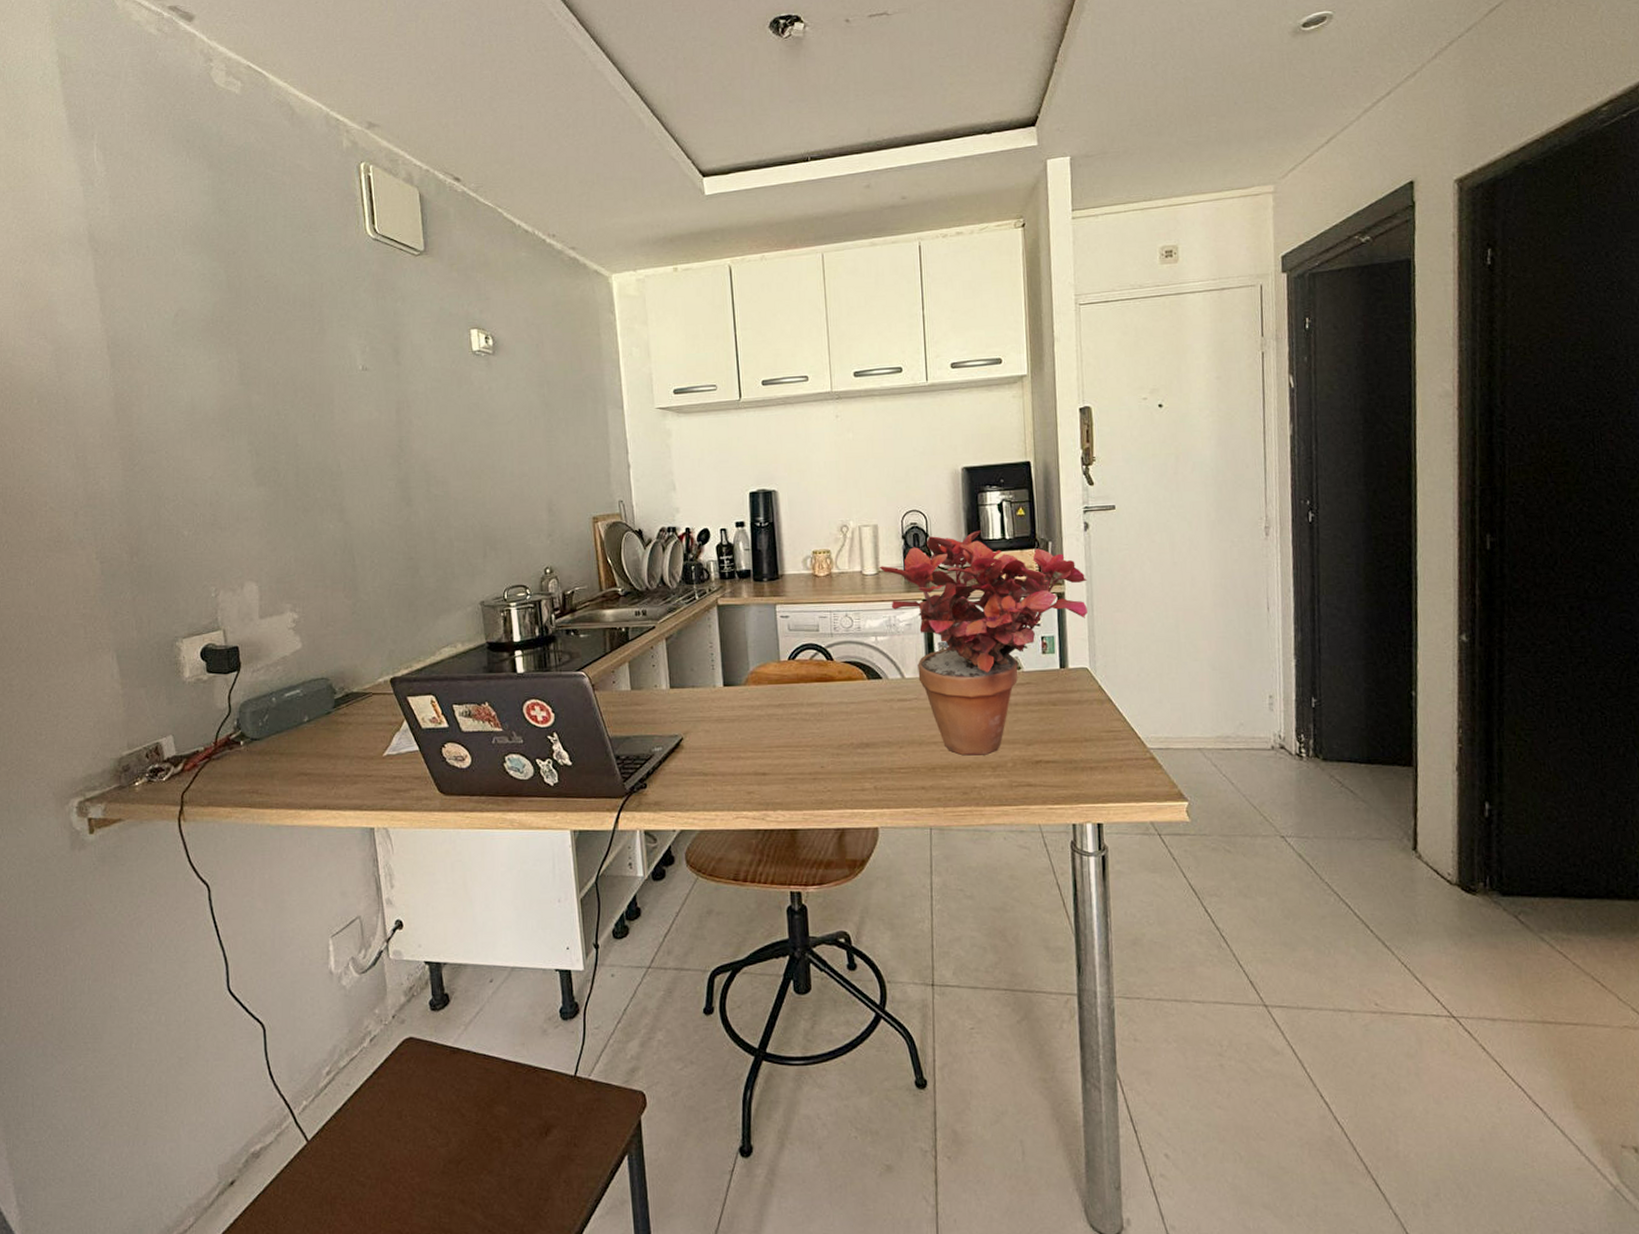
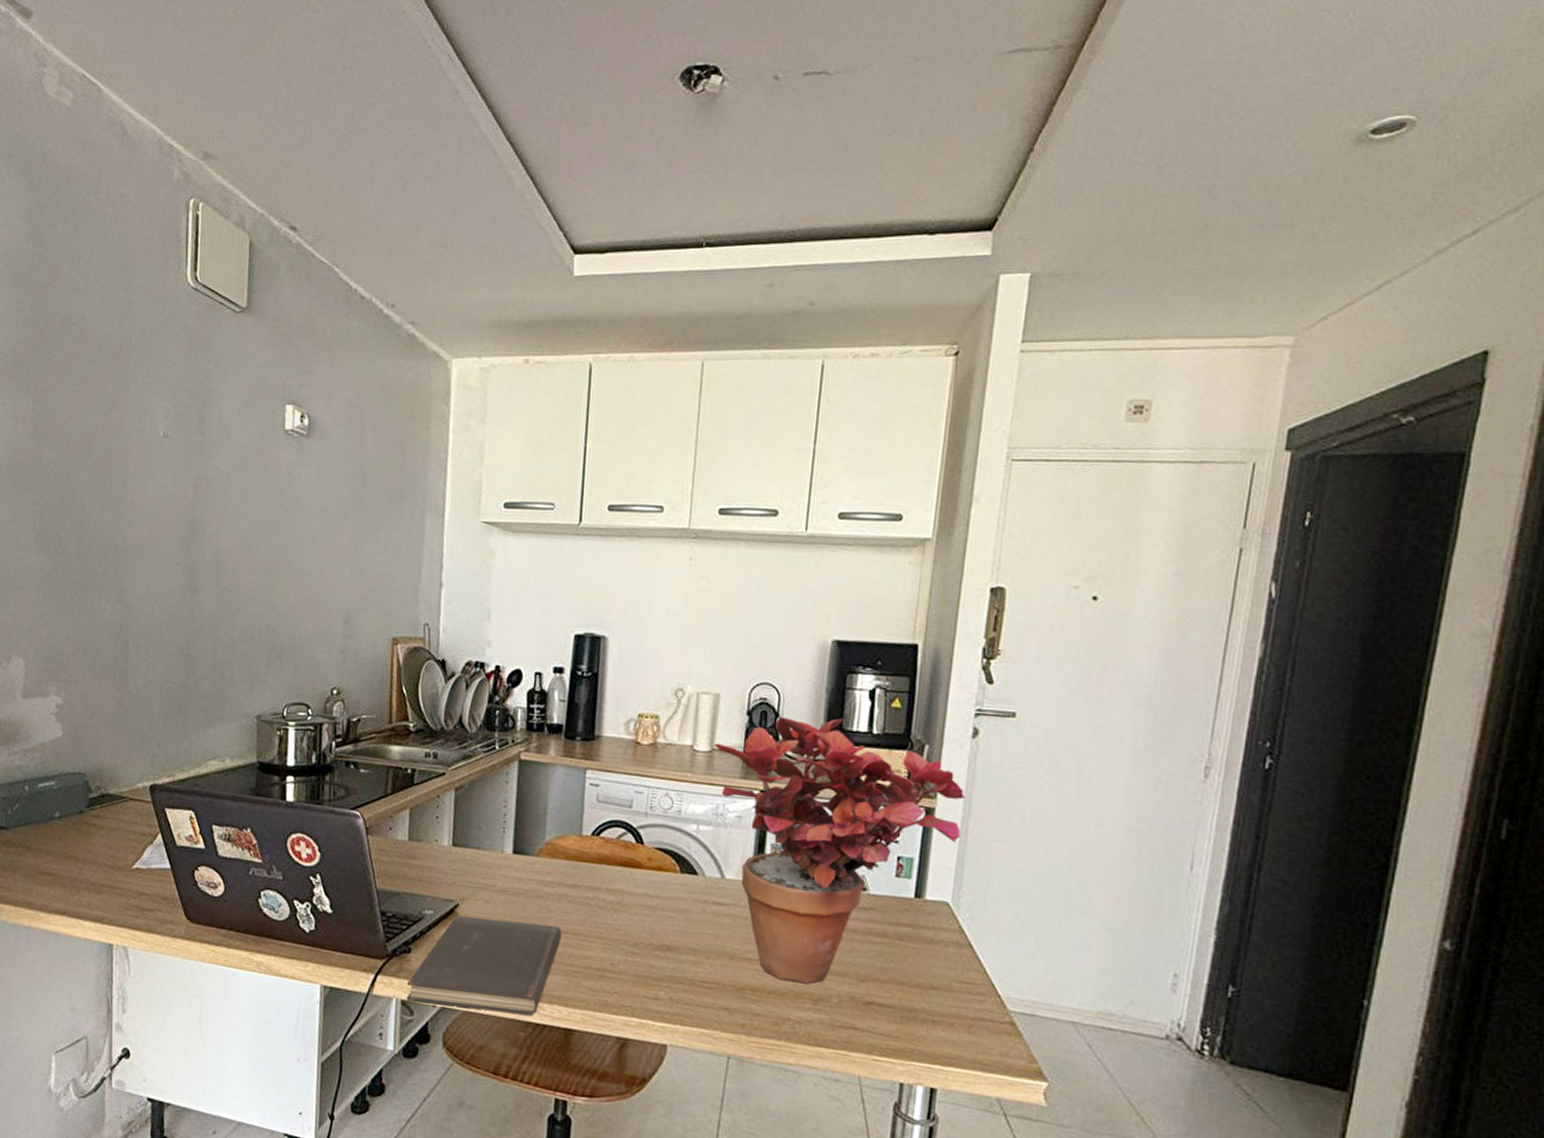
hardcover book: none [646,742,776,830] -> present [406,916,562,1015]

